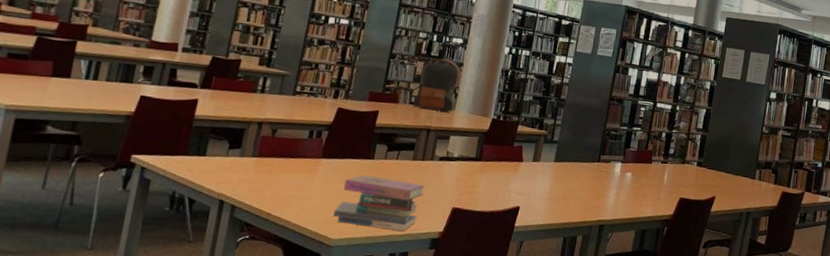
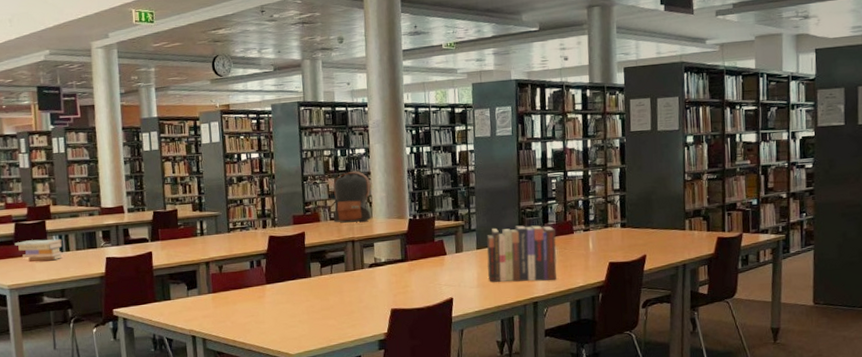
books: none [29,58,91,88] -> present [14,239,62,262]
books: present [333,175,425,232] -> none [288,292,362,339]
books: none [560,144,635,206] -> present [486,225,557,282]

